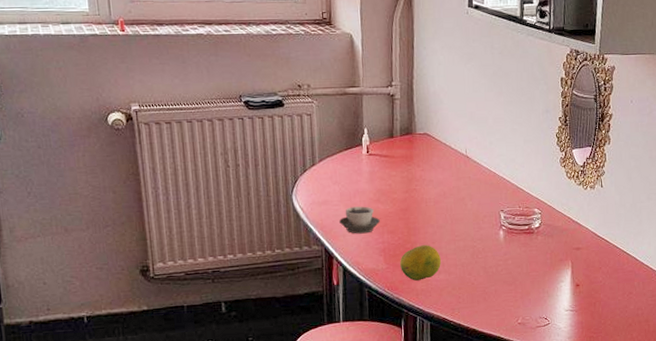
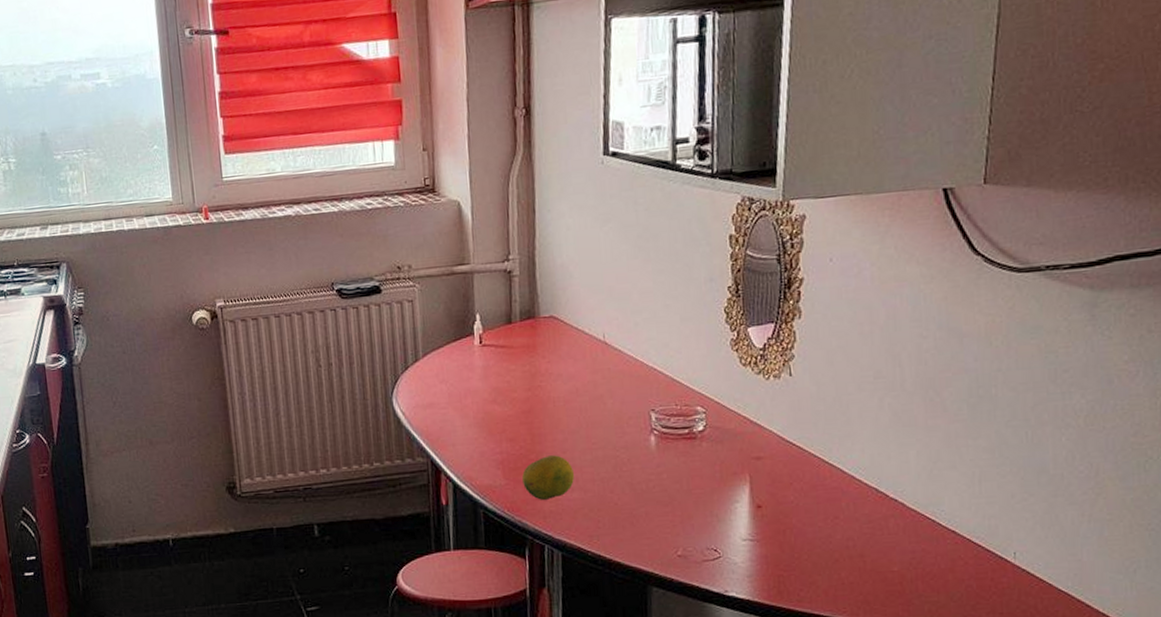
cup: present [338,206,380,234] -> none [446,408,497,443]

